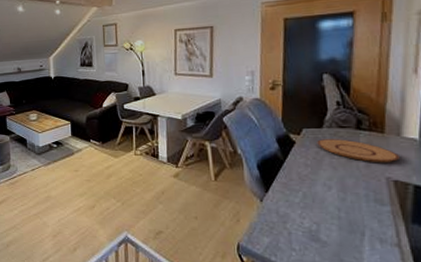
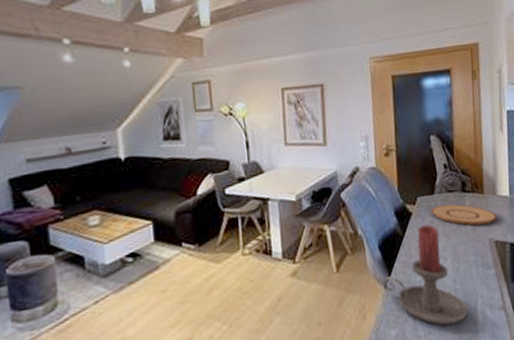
candle holder: none [258,154,352,248] -> present [382,224,468,326]

